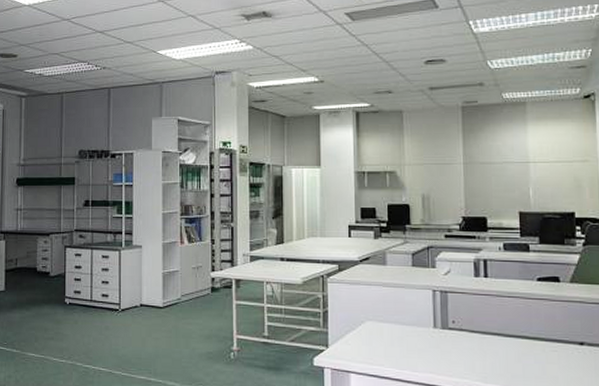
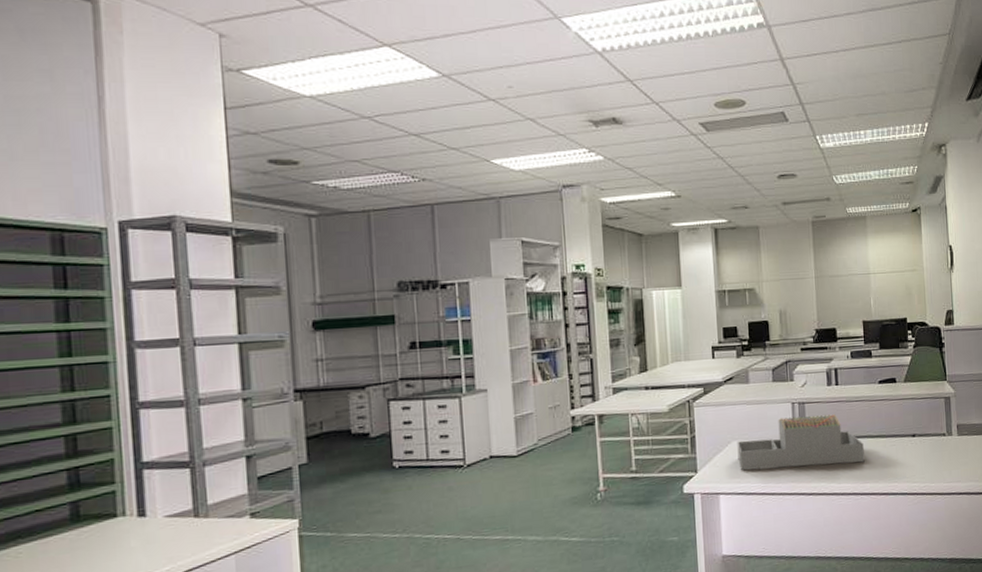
architectural model: none [371,304,518,364] -> present [737,414,865,471]

